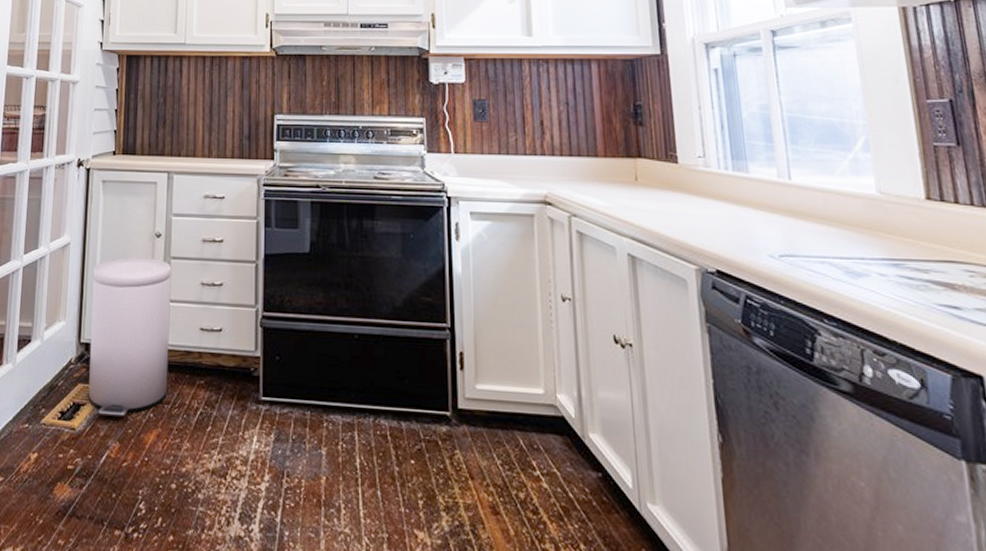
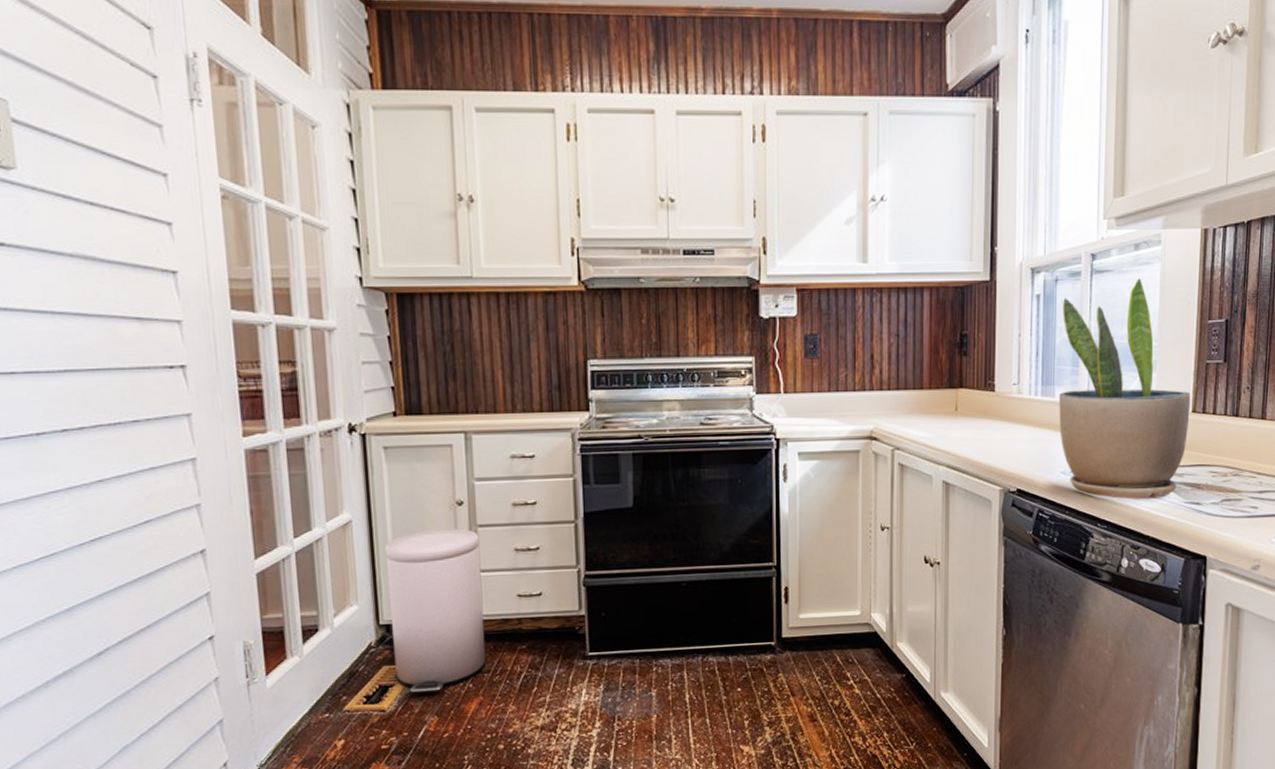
potted plant: none [745,55,926,297] -> present [1059,278,1191,500]

